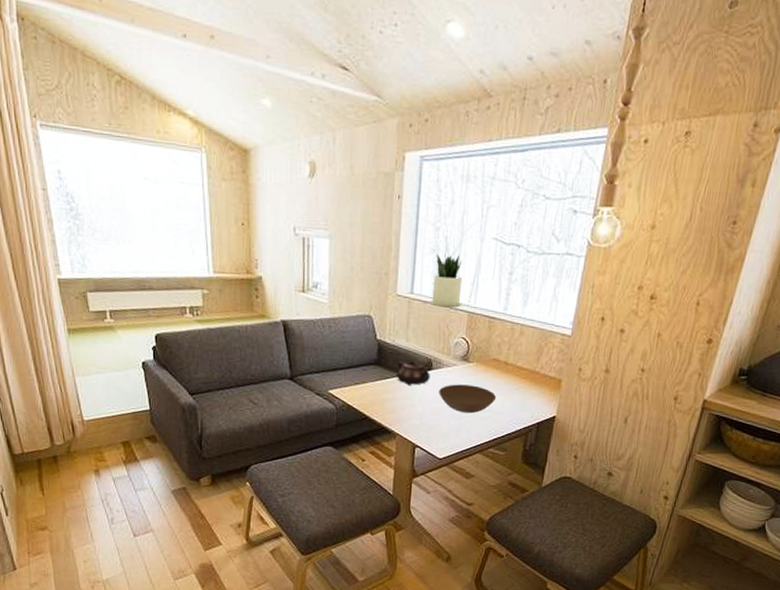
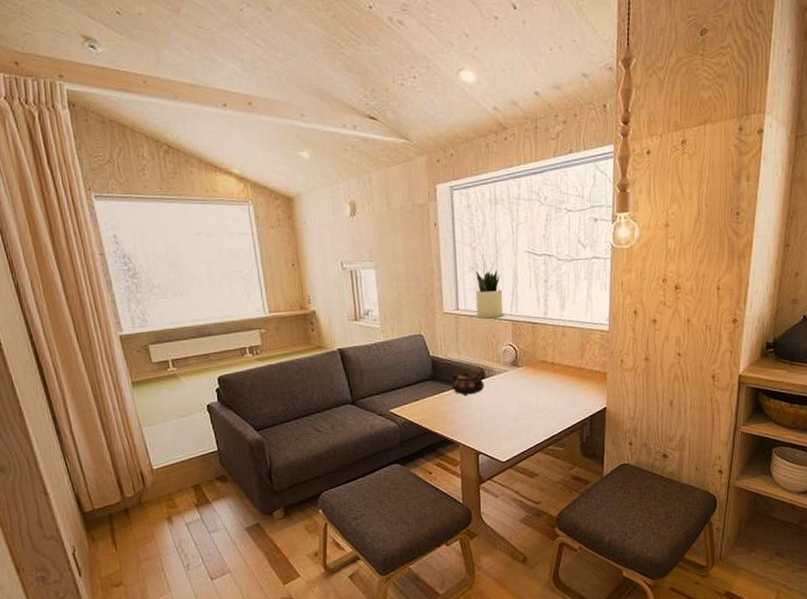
bowl: present [439,384,497,414] -> none [494,388,549,415]

